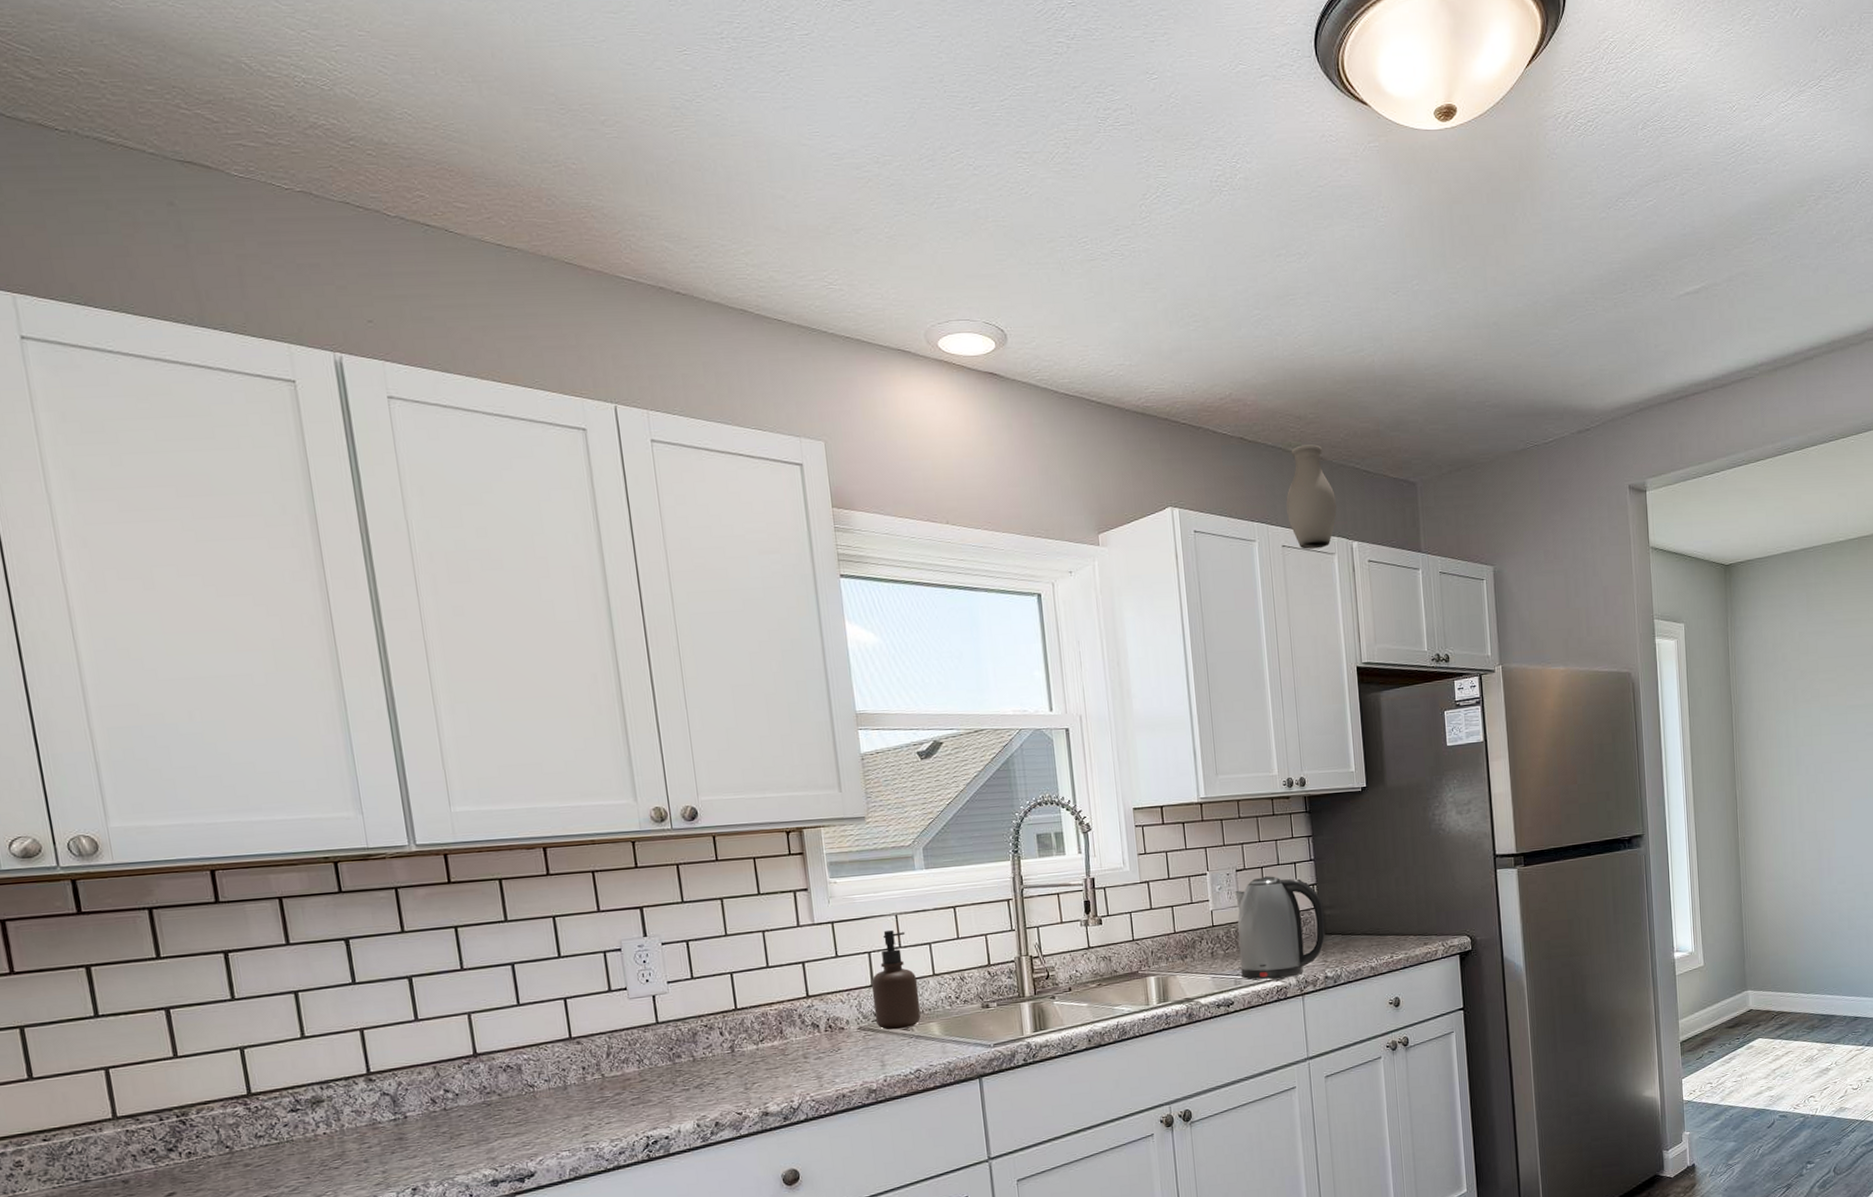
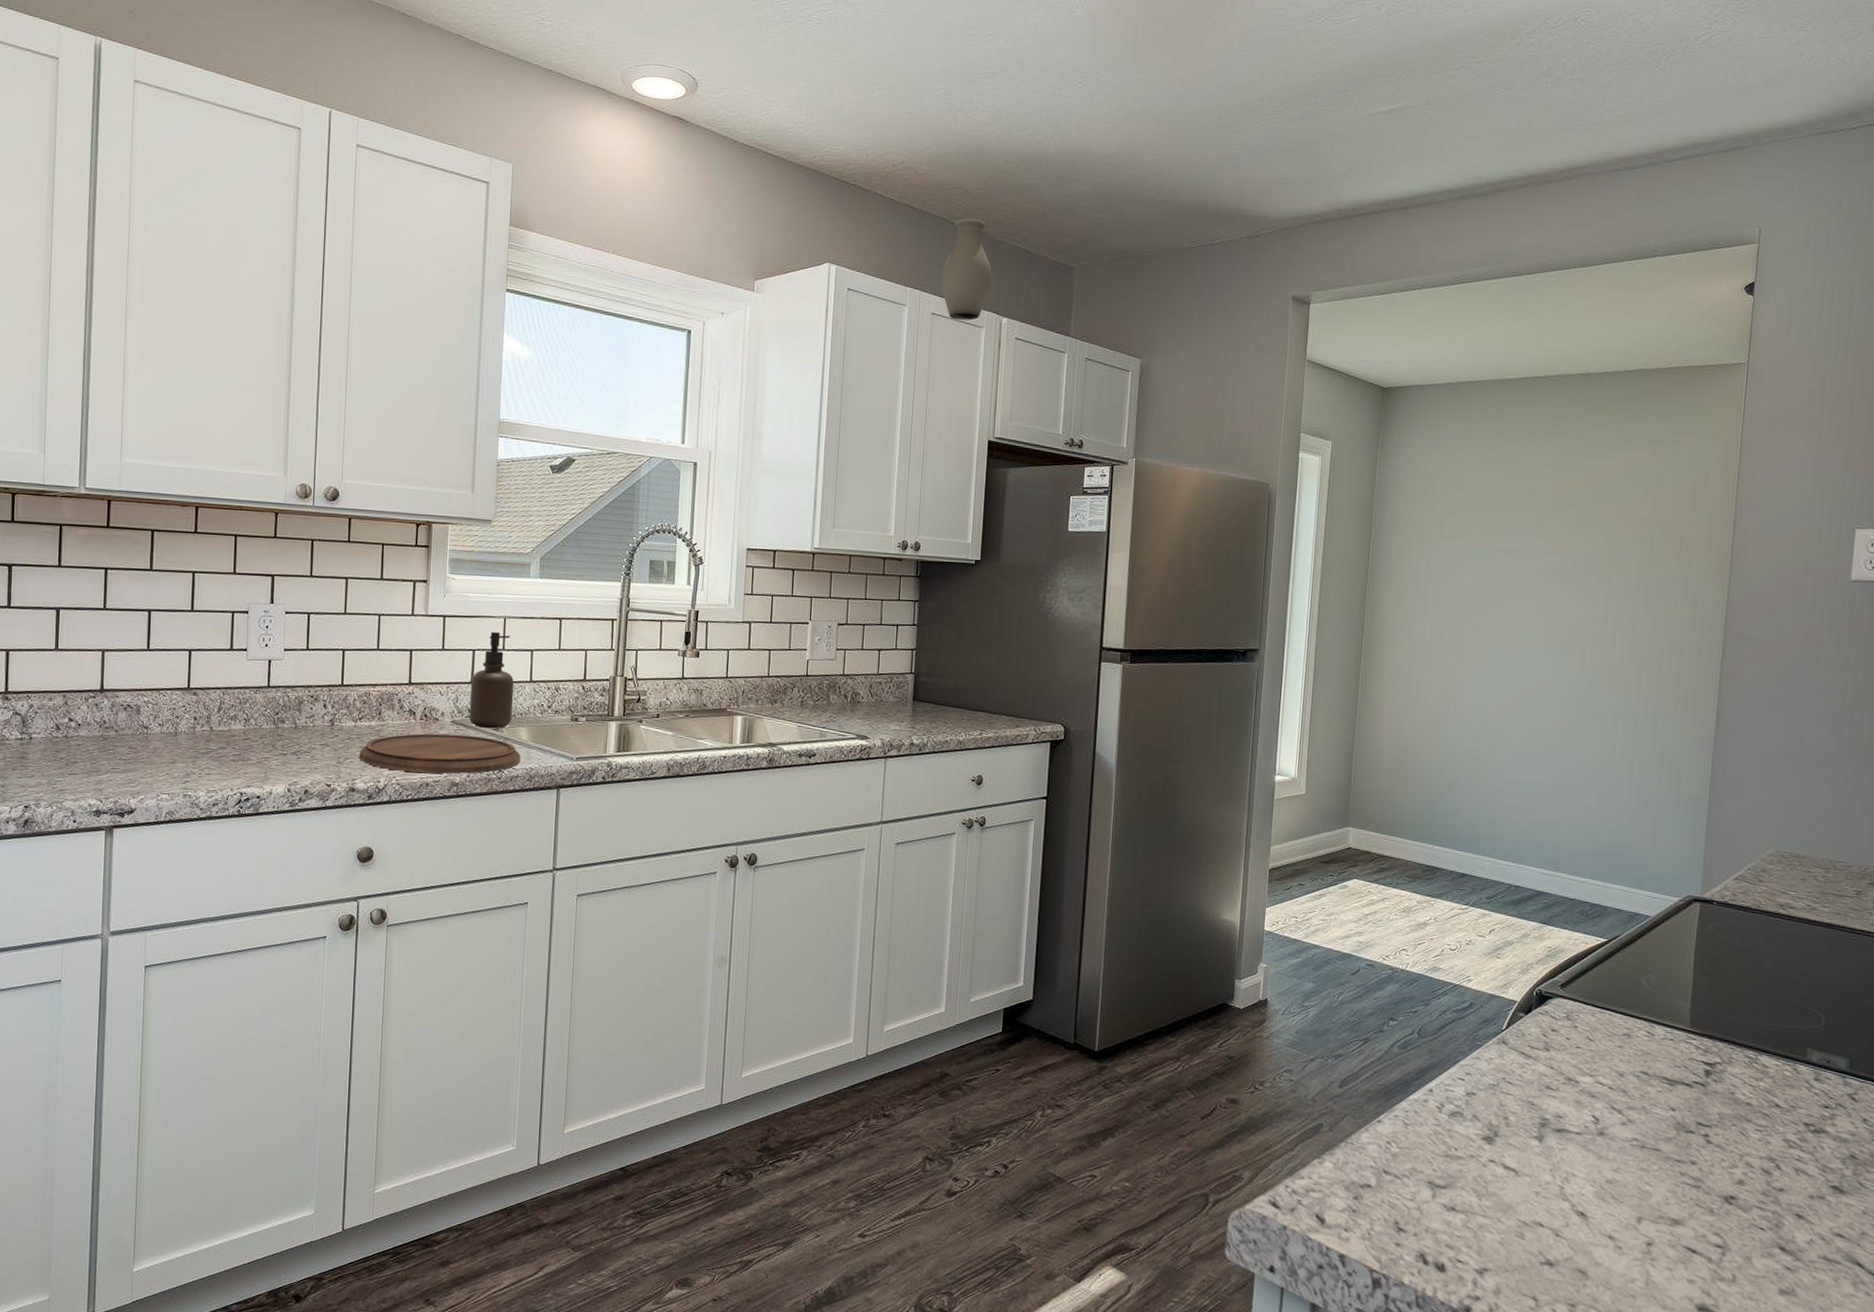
cutting board: none [767,1038,937,1087] -> present [360,733,521,774]
kettle: present [1235,876,1326,980] -> none [827,634,920,738]

